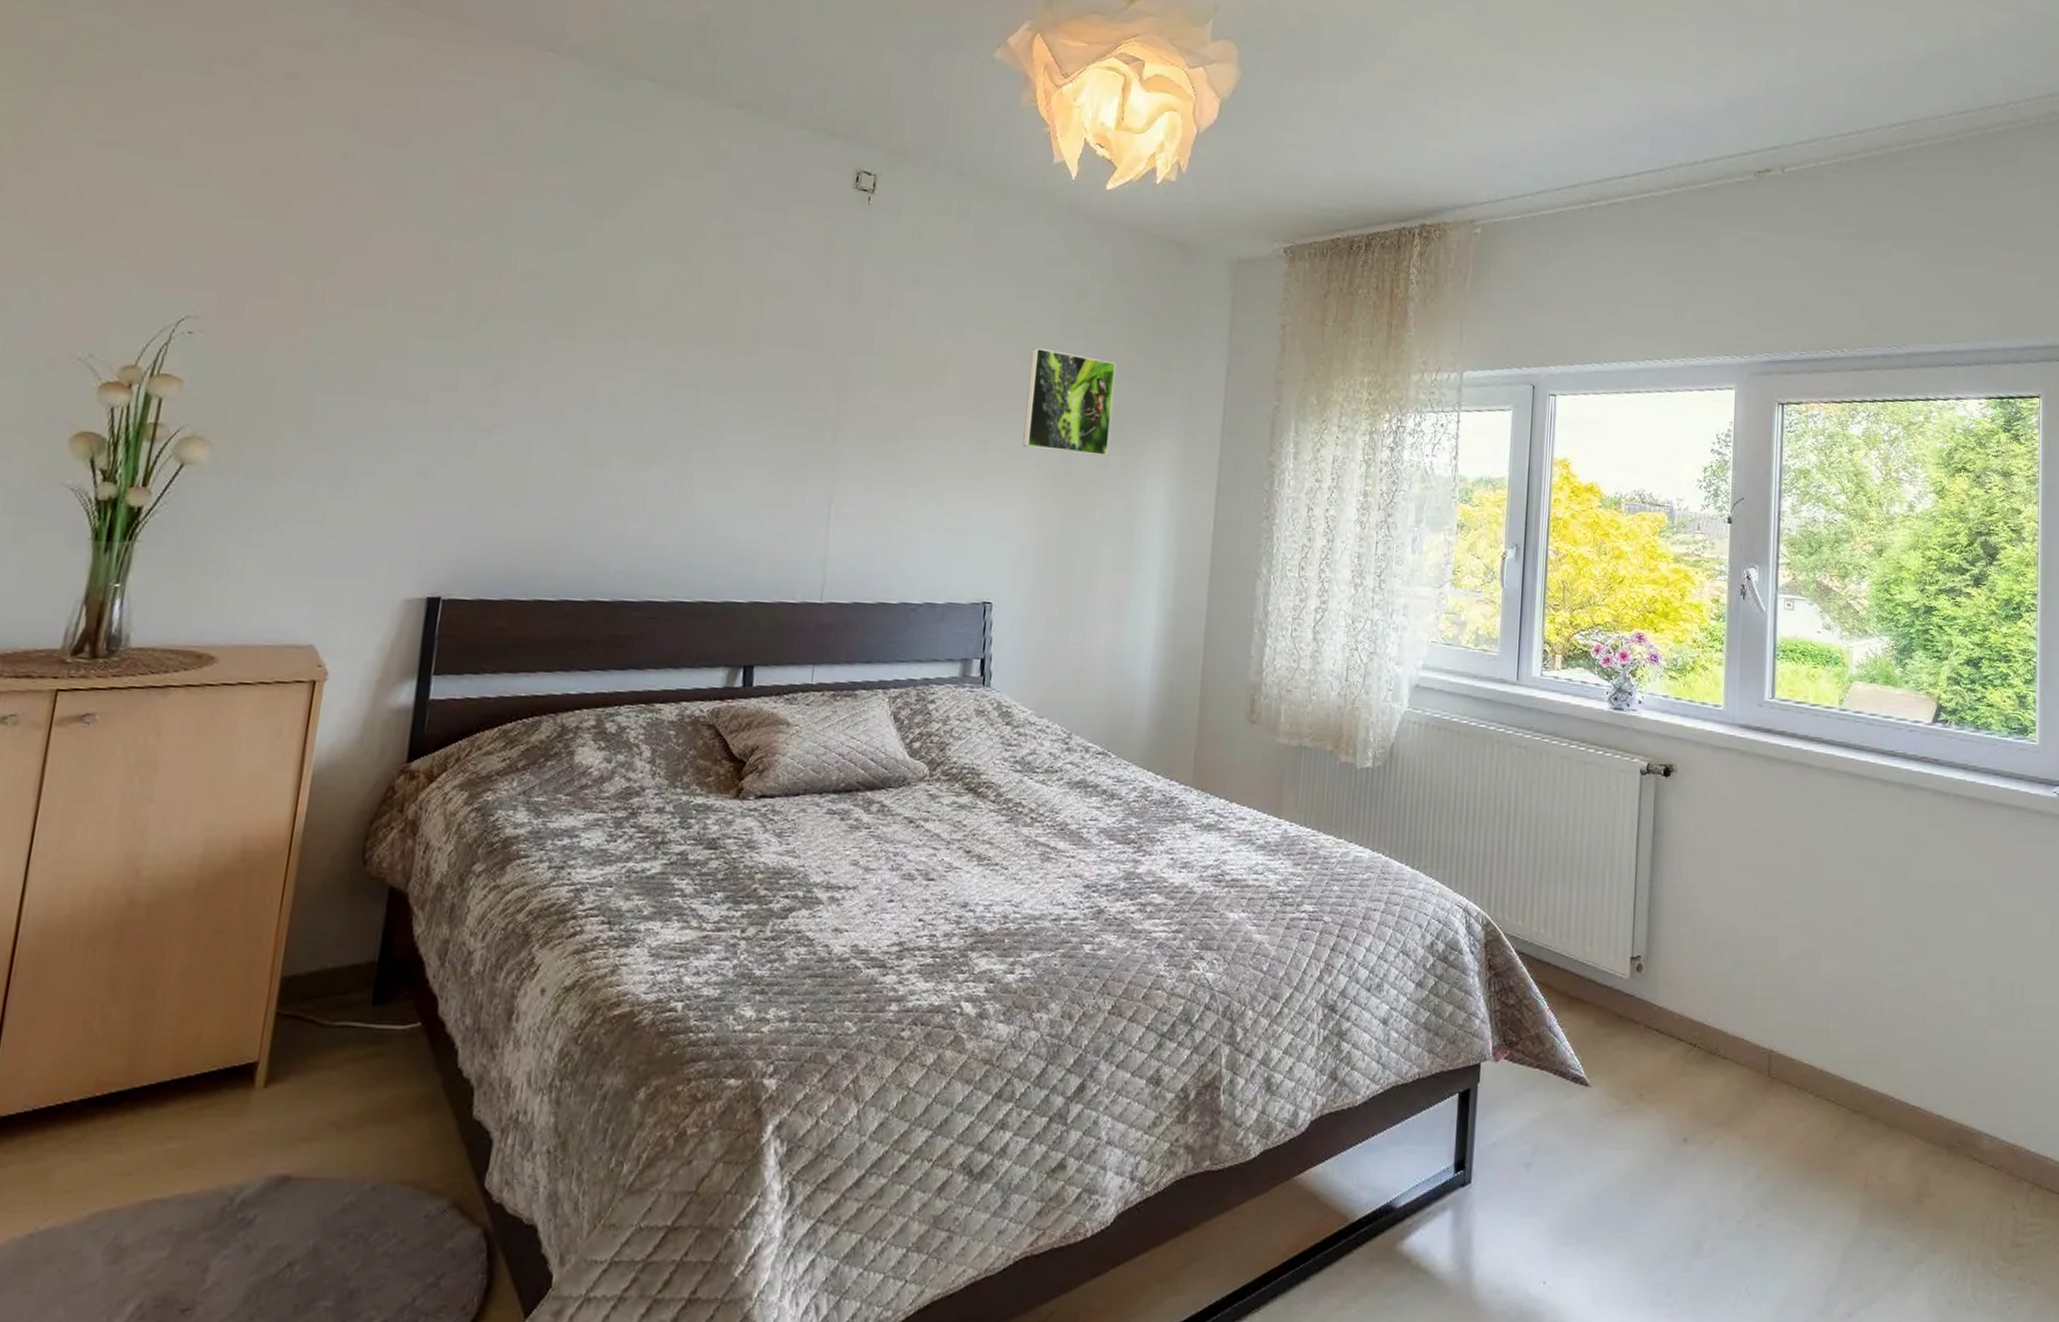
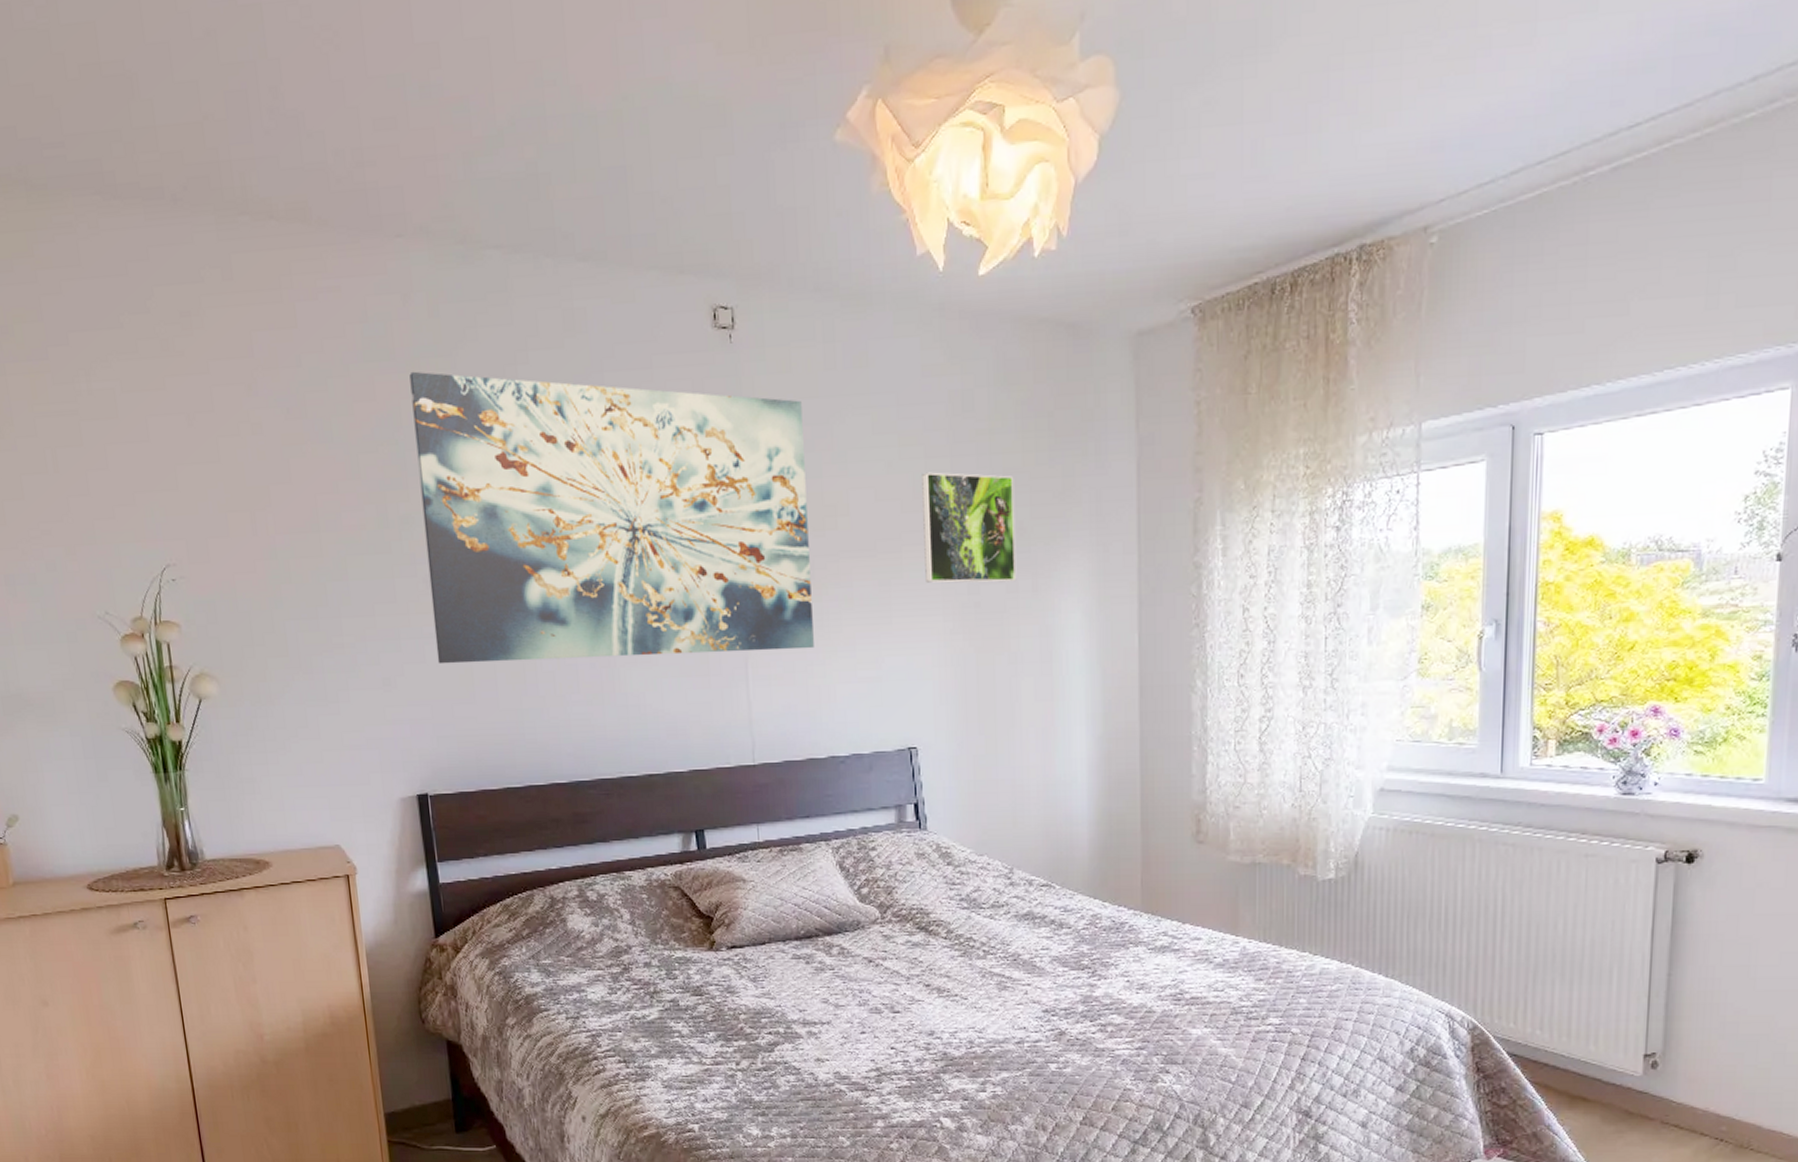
wall art: none [489,173,928,495] -> present [409,371,814,665]

